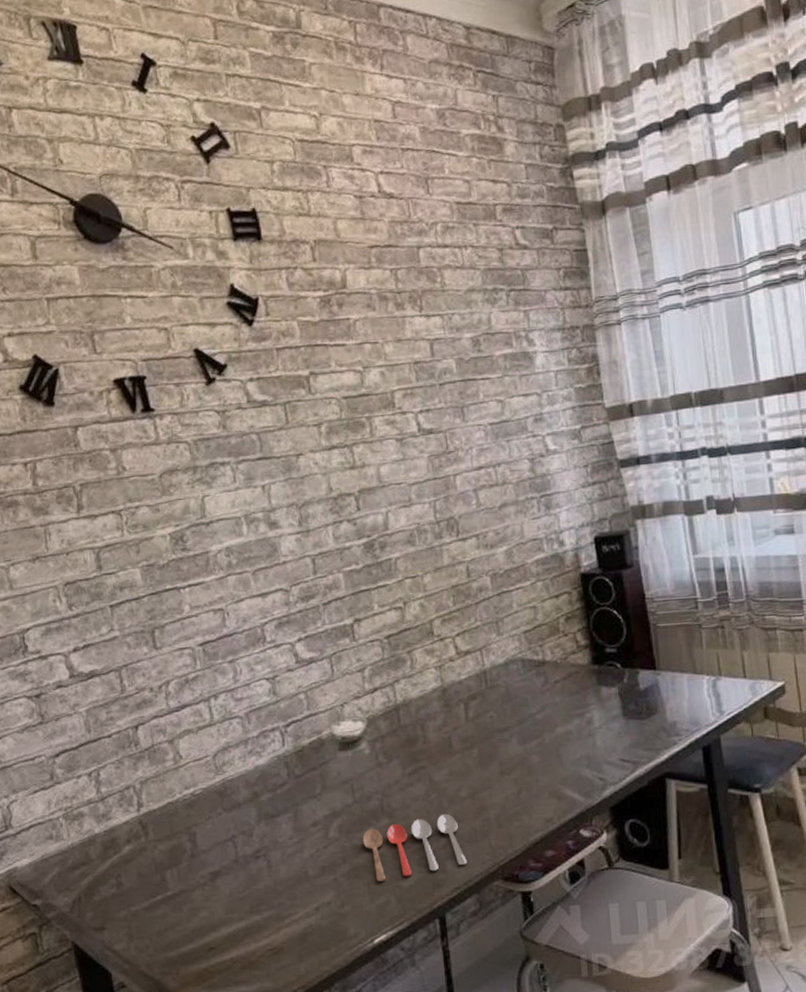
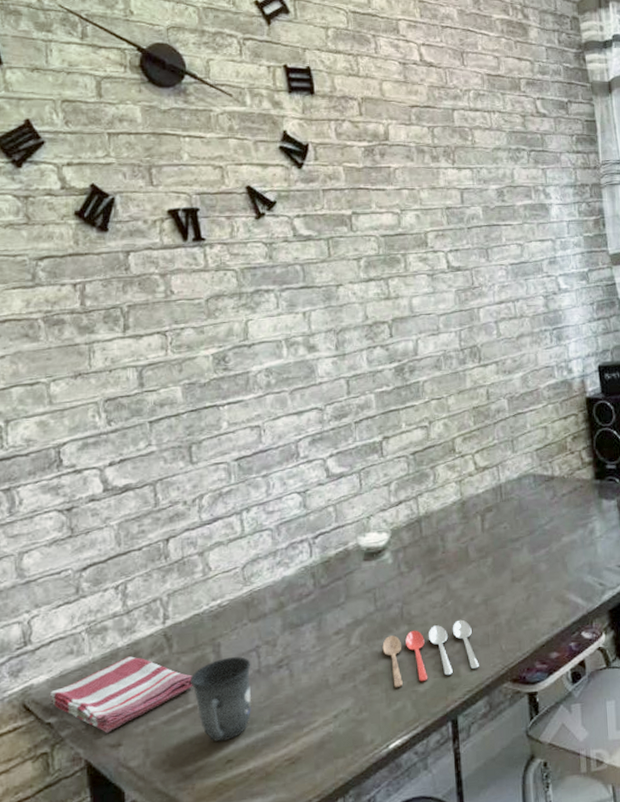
dish towel: none [32,843,171,917] -> present [48,656,193,733]
mug: none [168,846,232,930] -> present [191,657,252,742]

